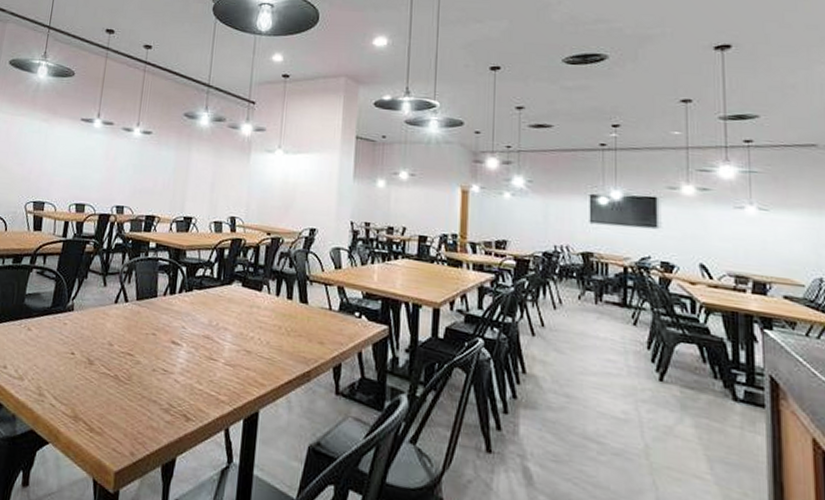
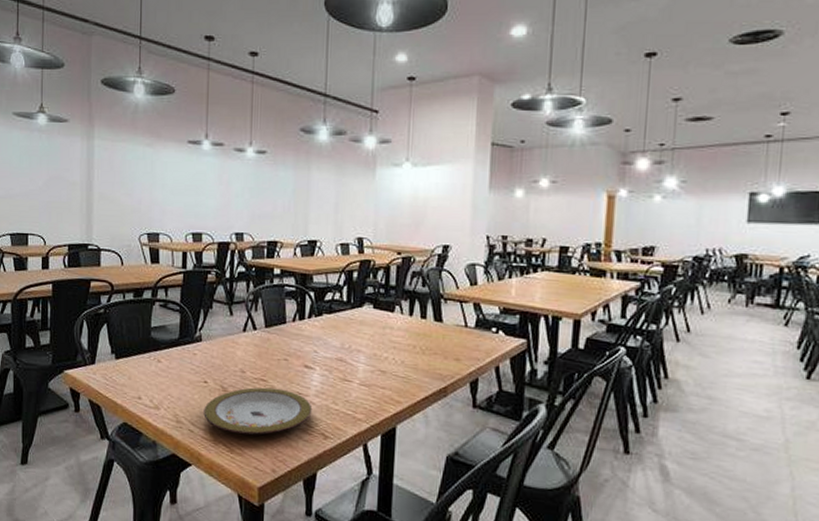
plate: none [67,361,177,413] -> present [203,387,313,435]

